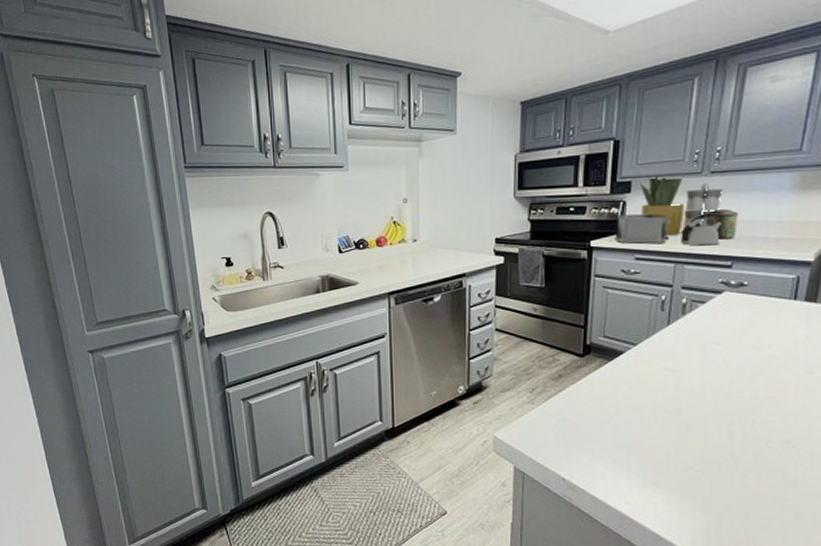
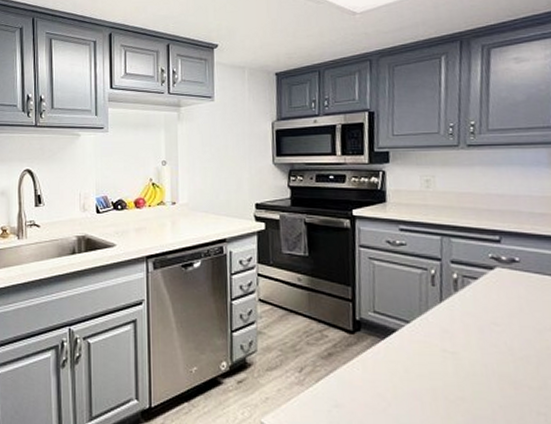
toaster: present [615,213,670,245] -> none [376,184,433,216]
planter: present [640,176,685,235] -> none [398,147,446,207]
spice rack: present [681,184,722,233] -> none [444,156,482,205]
kettle: present [681,213,721,246] -> none [444,186,485,219]
canister: present [705,209,738,239] -> none [467,183,501,213]

